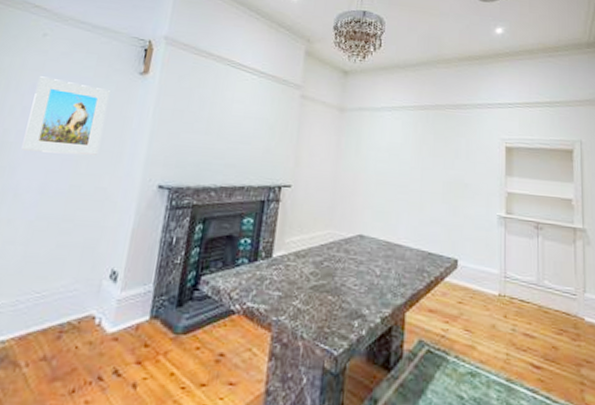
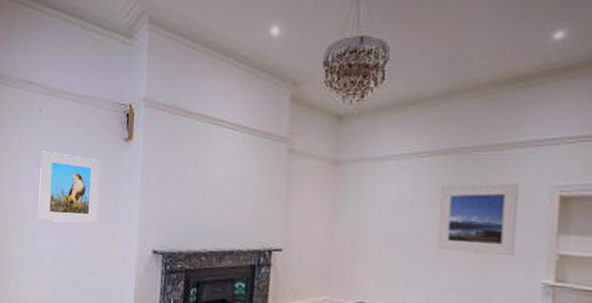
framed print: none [422,134,479,193] -> present [437,183,518,255]

